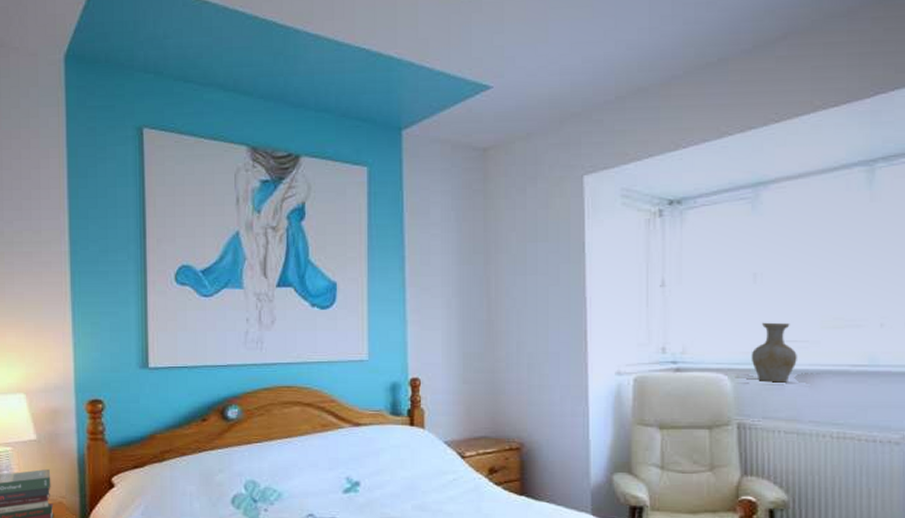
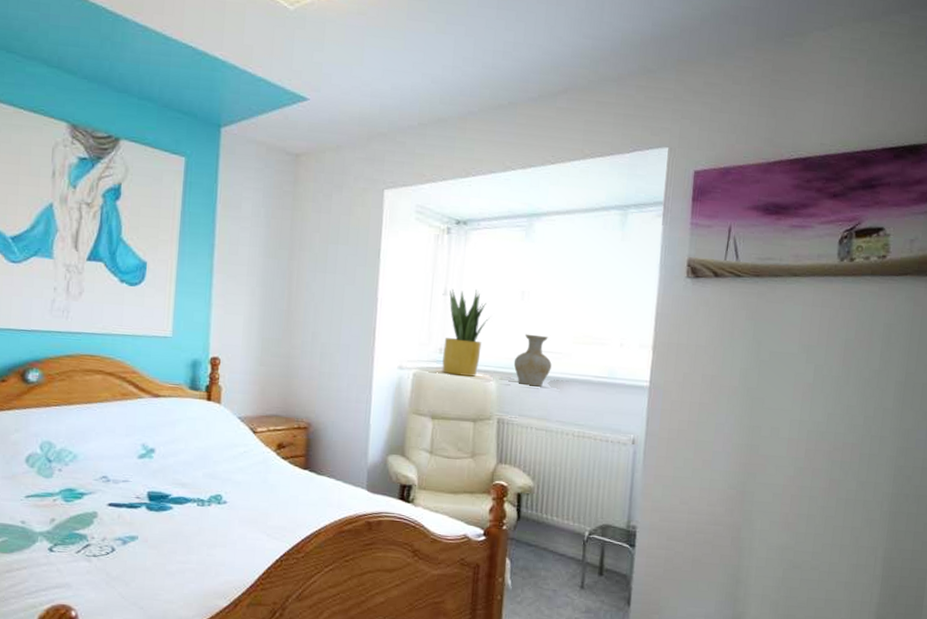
planter: none [666,276,718,377] -> present [442,289,490,377]

